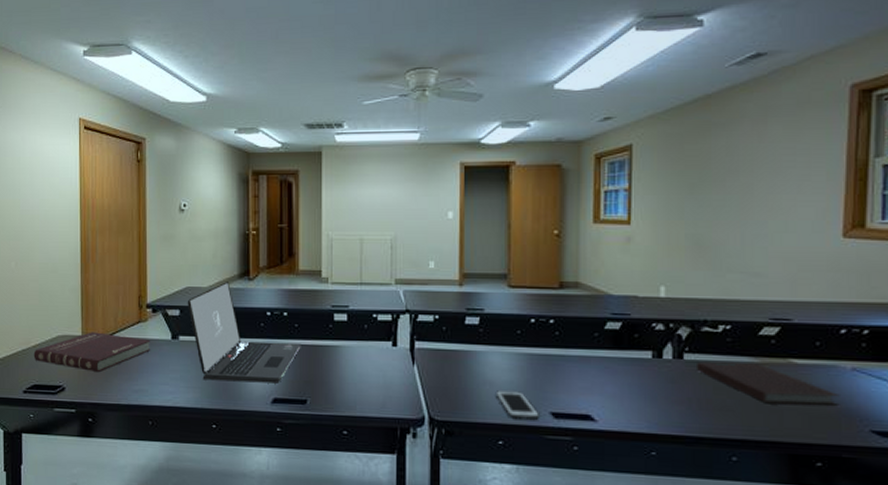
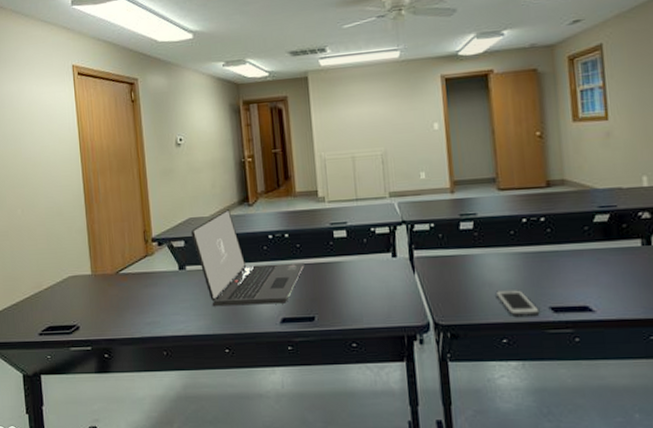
book: present [33,332,150,373] -> none [46,269,159,309]

